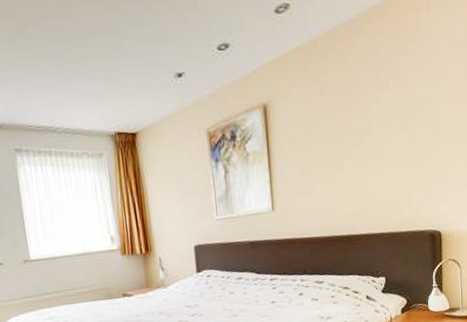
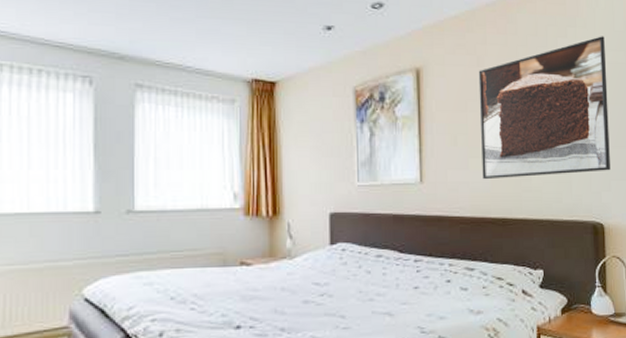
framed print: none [322,49,448,202] -> present [478,36,610,180]

